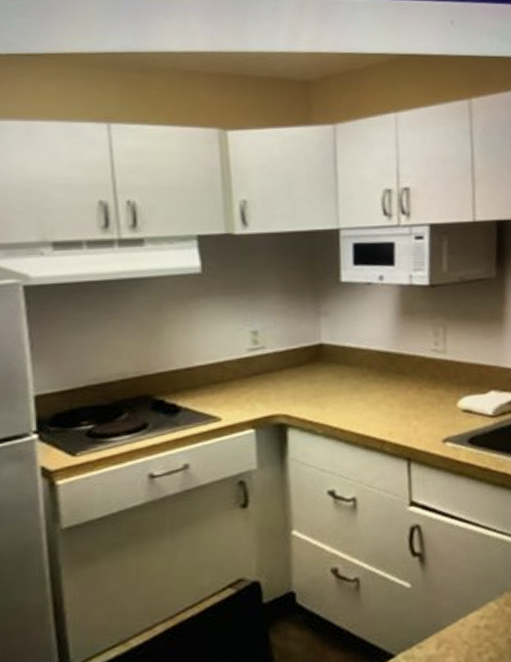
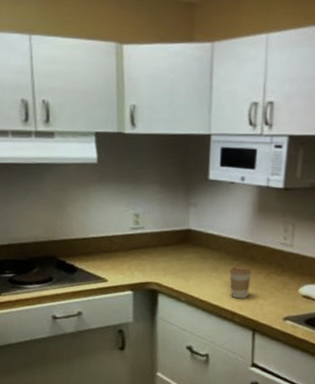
coffee cup: none [373,381,401,423] -> present [229,265,252,299]

